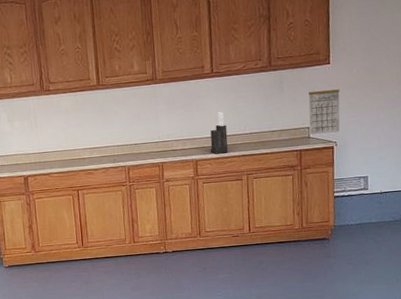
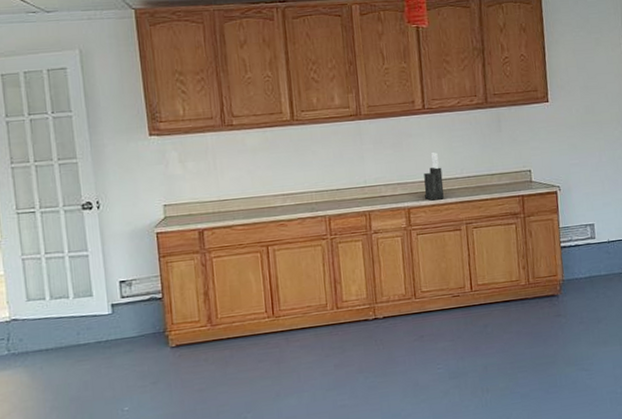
calendar: present [308,89,340,135] -> none [527,129,563,179]

